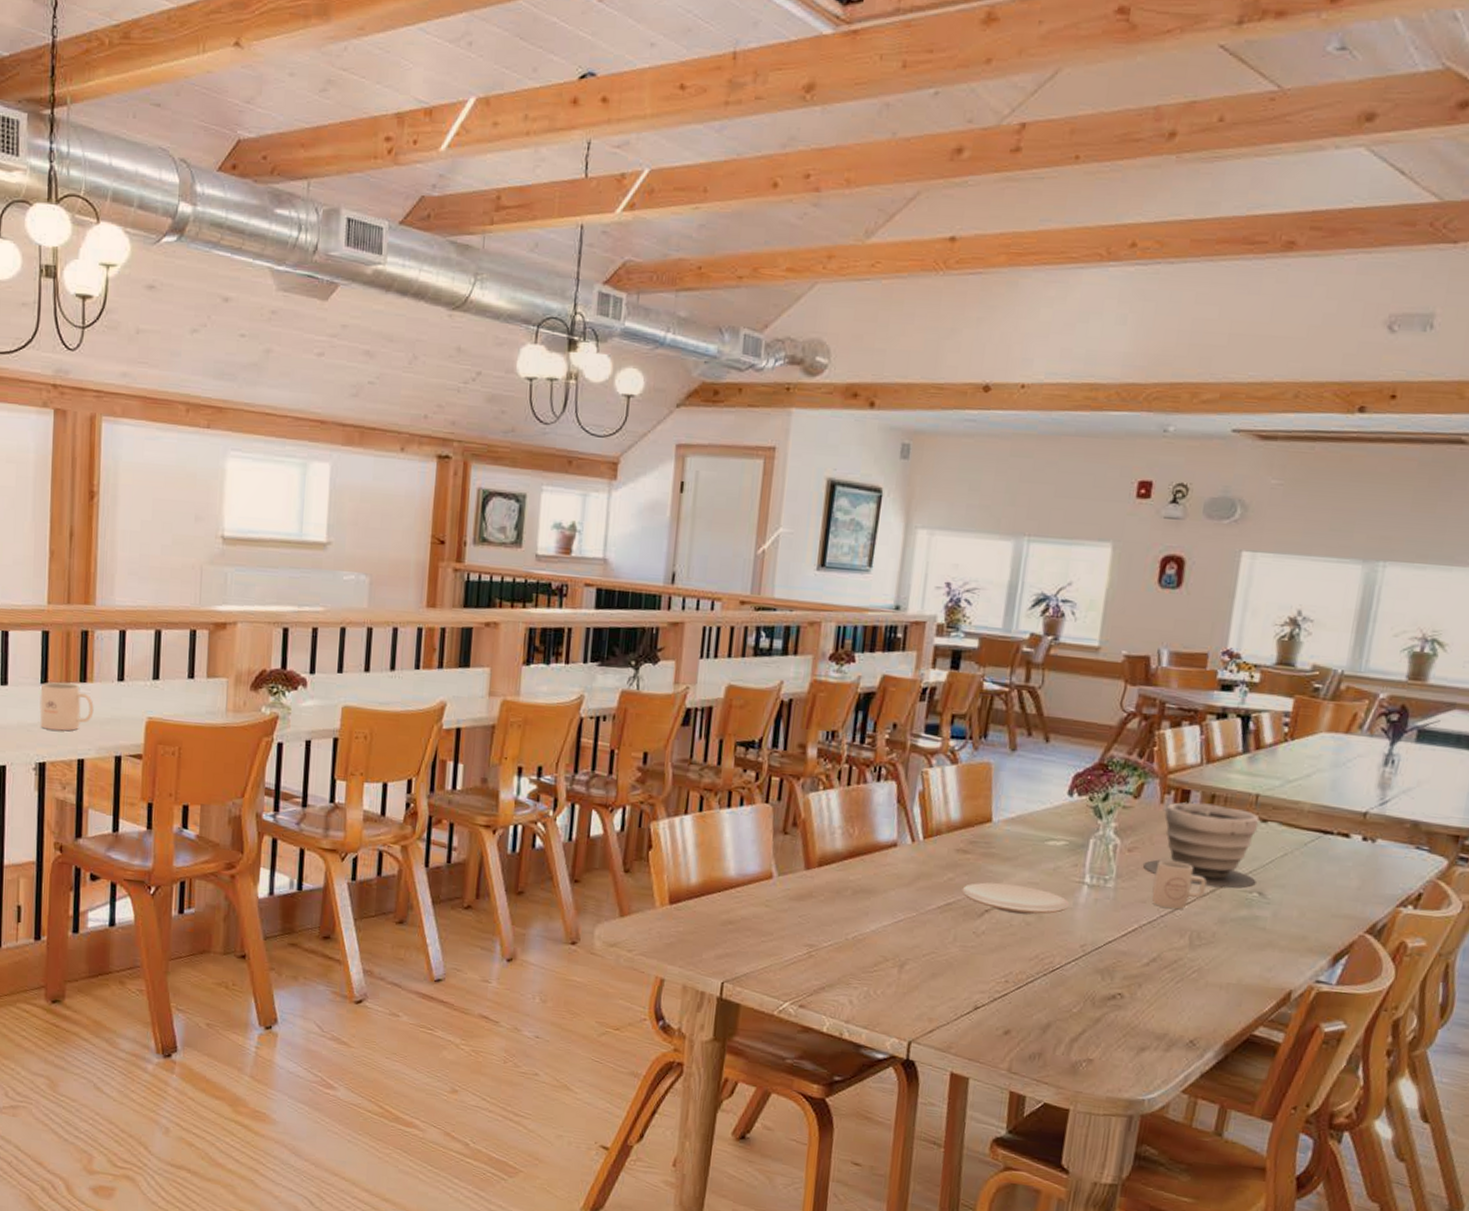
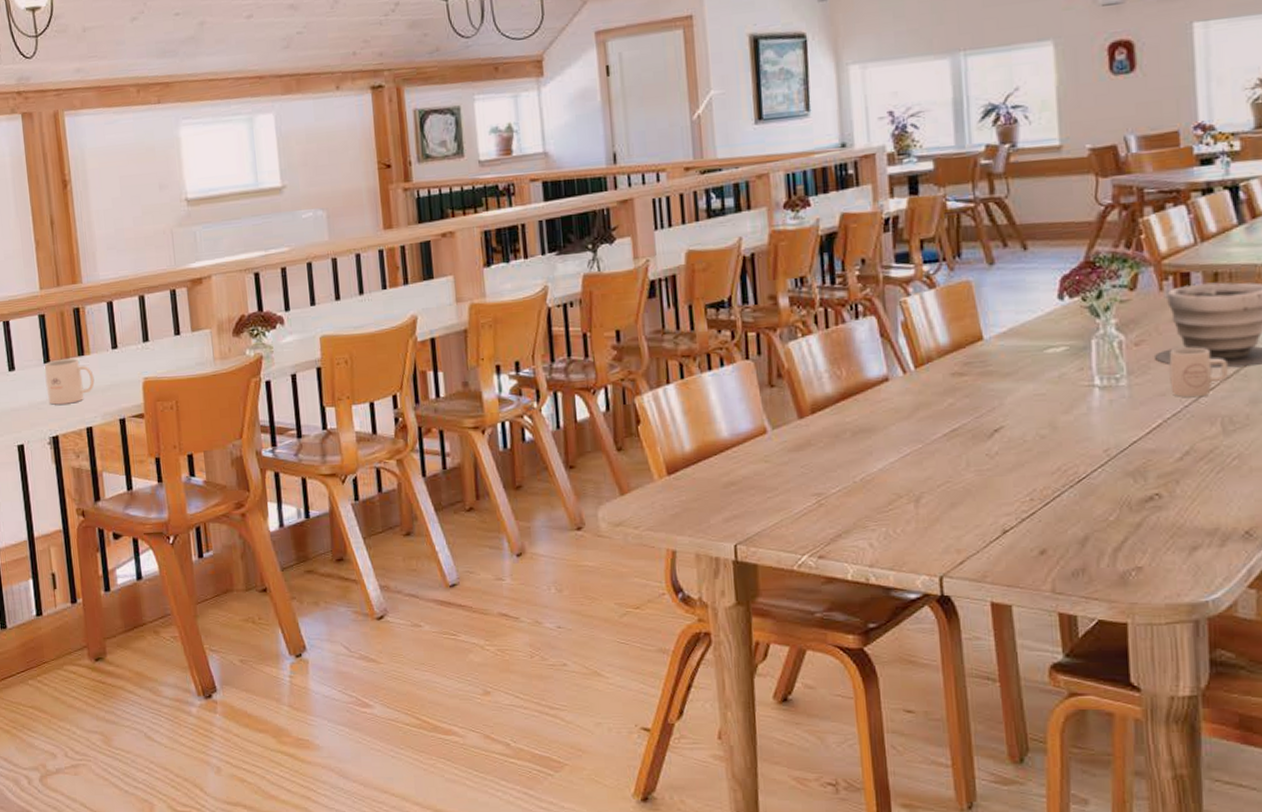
plate: present [962,882,1070,915] -> none [965,398,1083,429]

